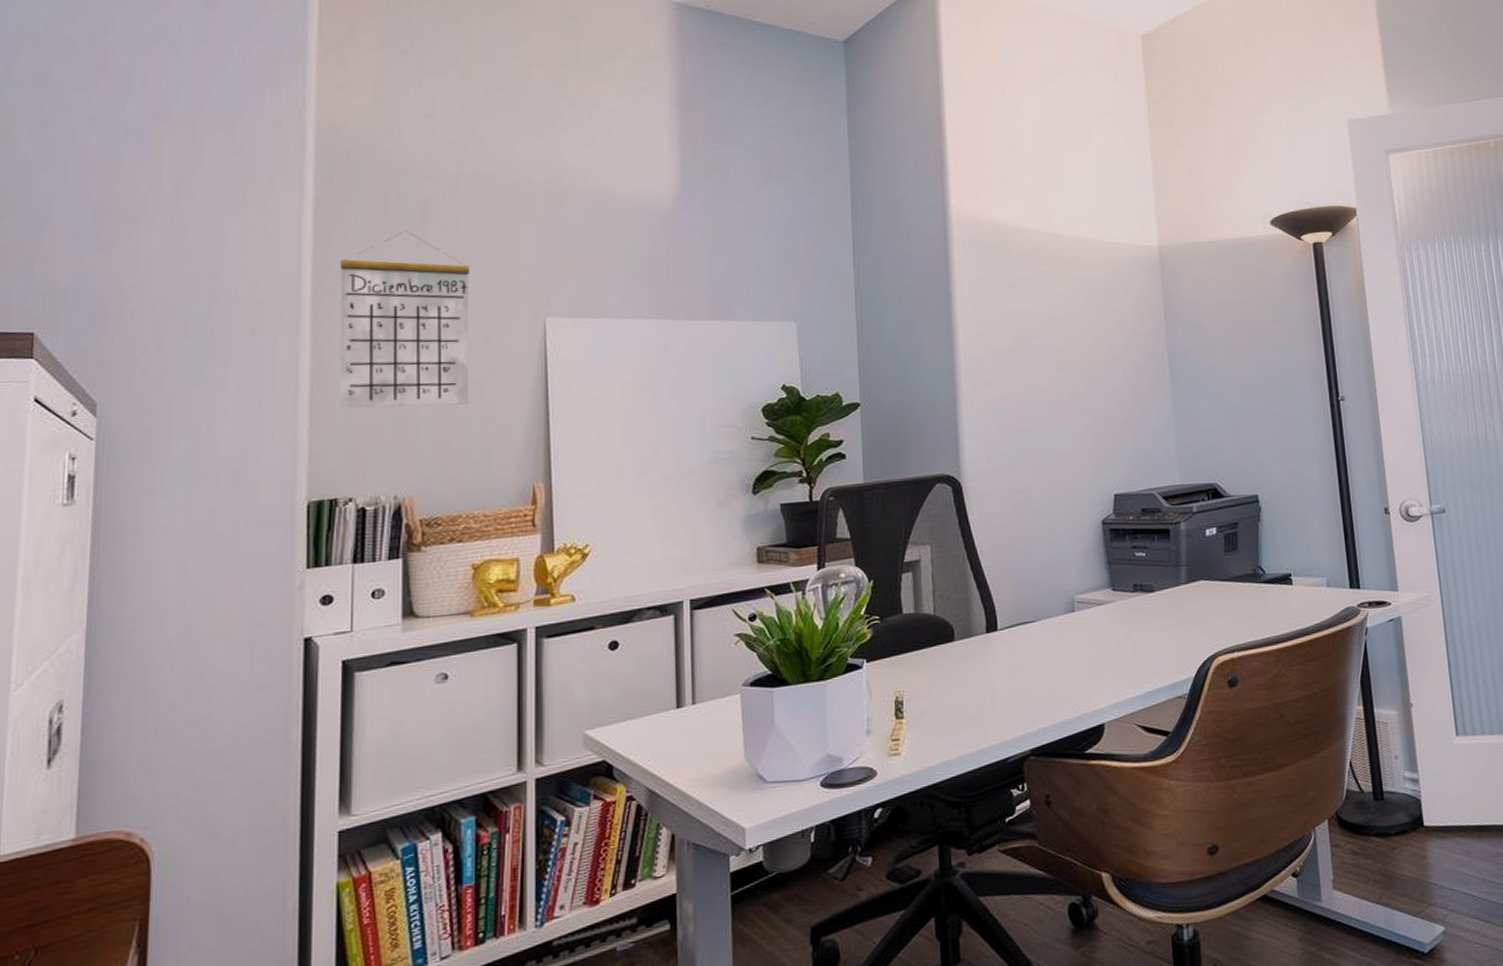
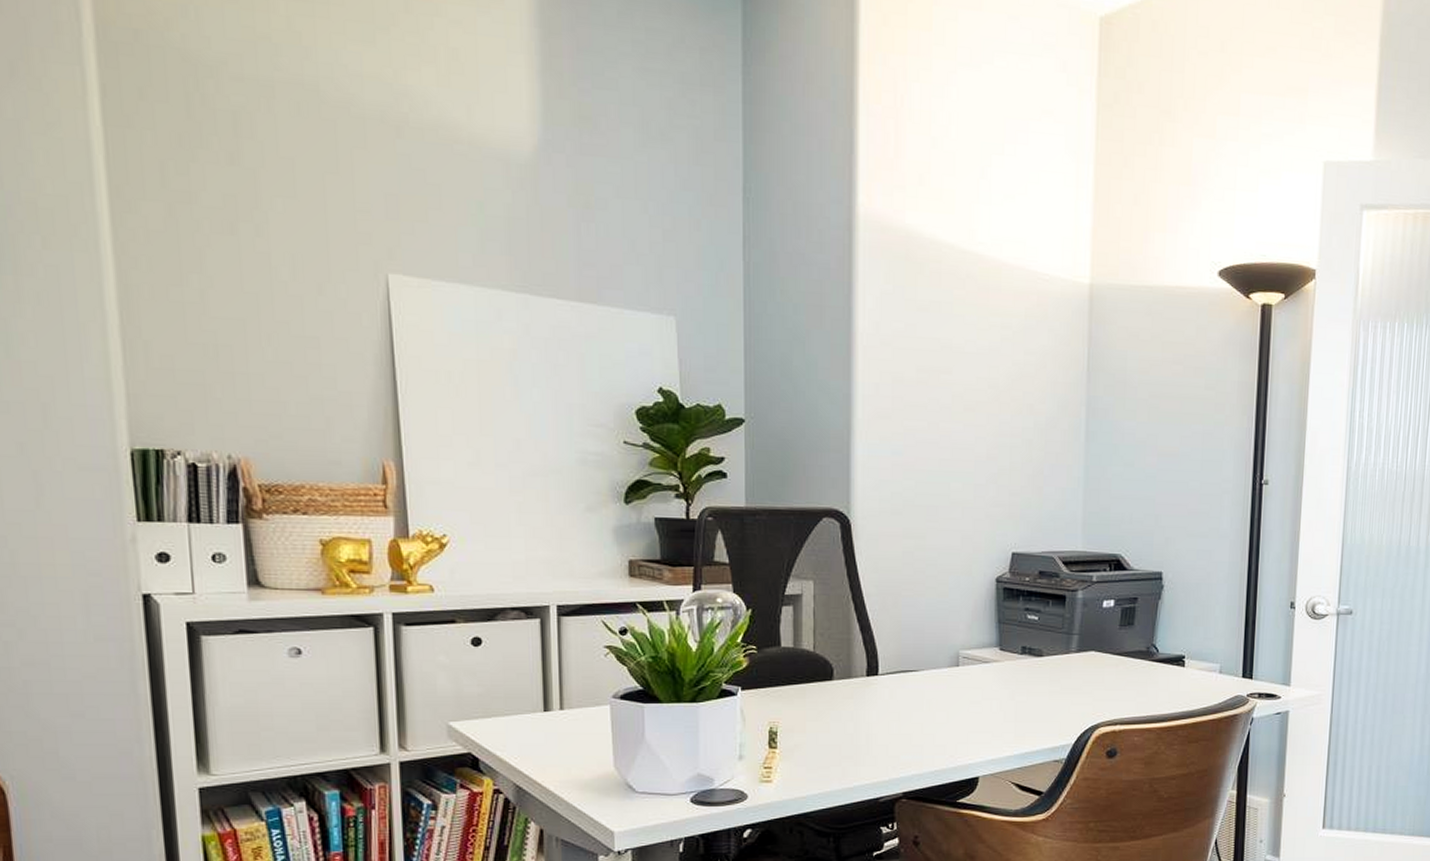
calendar: present [339,231,470,409] -> none [140,143,303,362]

